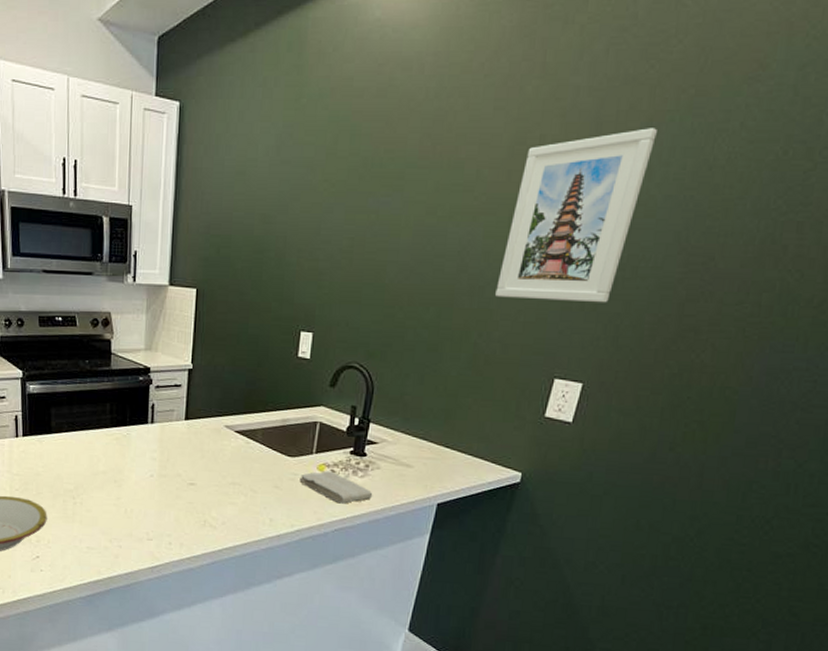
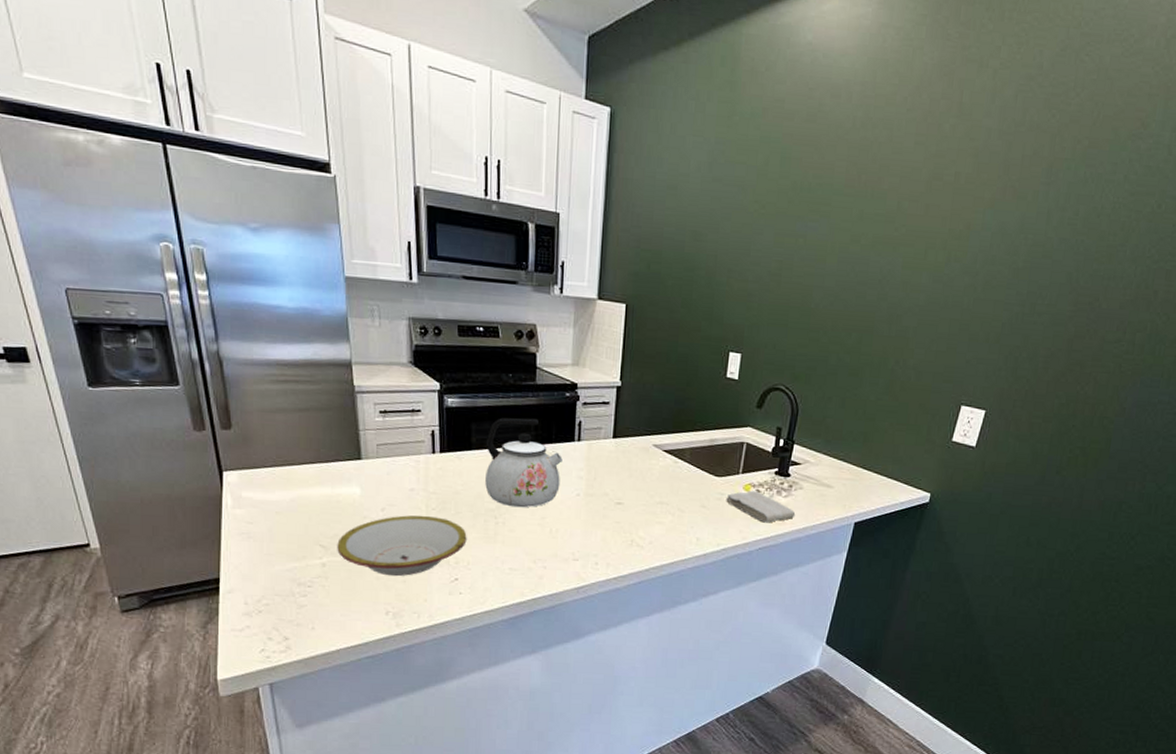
kettle: none [64,402,137,489] -> present [485,417,563,508]
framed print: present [496,128,657,303] -> none [912,173,1056,336]

